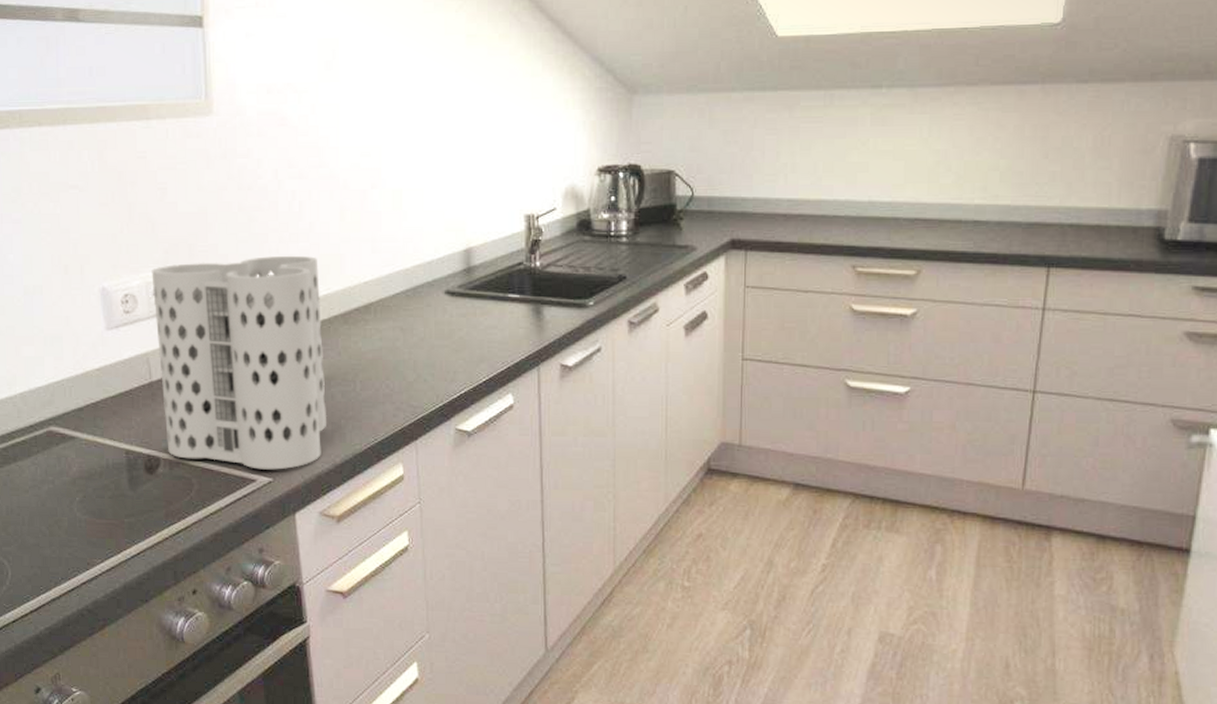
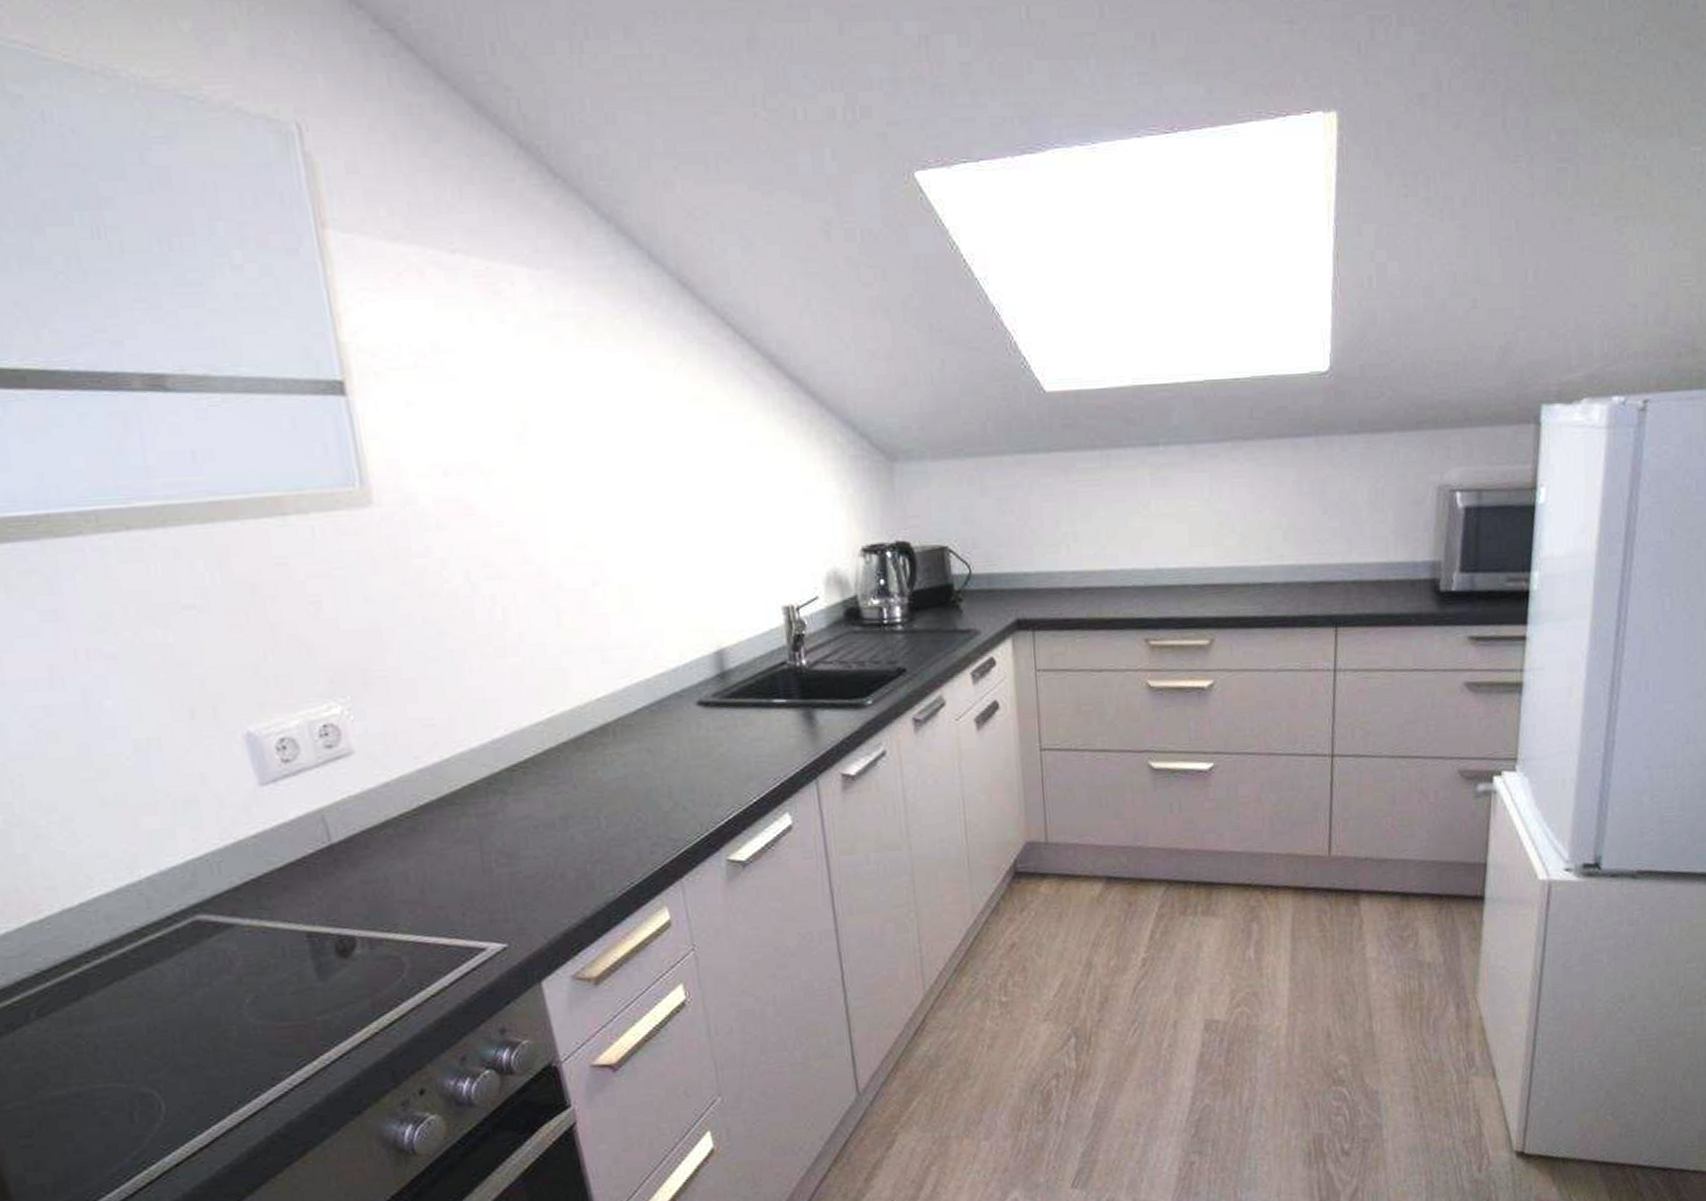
utensil holder: present [151,255,327,470] -> none [313,673,568,935]

